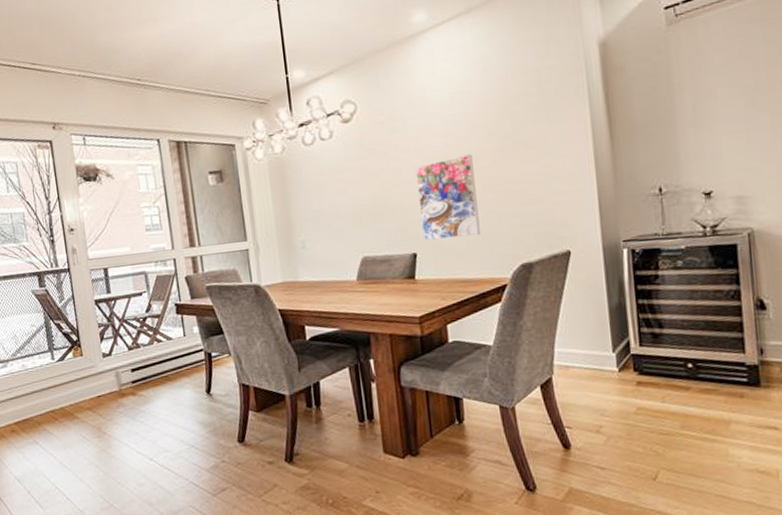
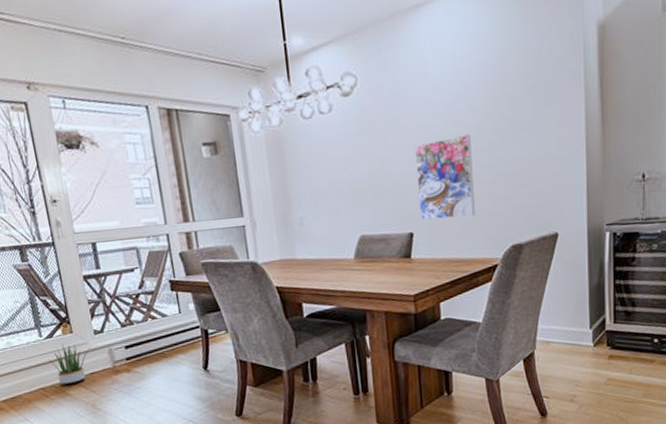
potted plant: none [58,367,98,408] -> present [48,344,90,385]

